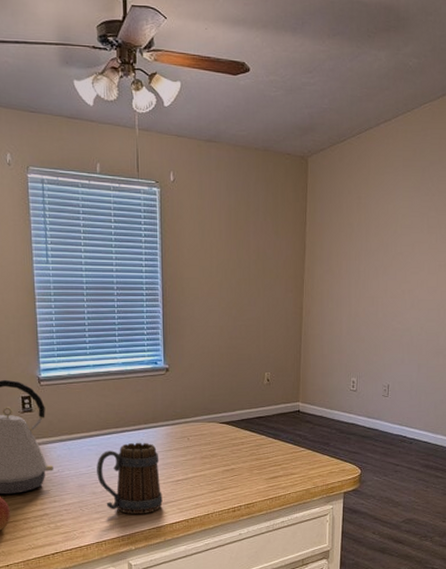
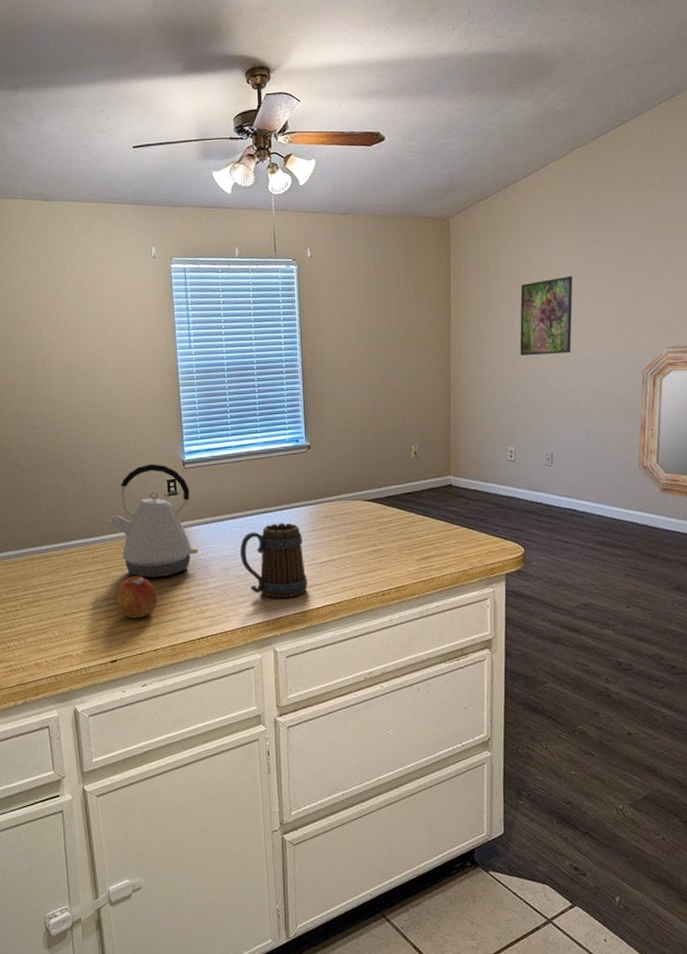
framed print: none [365,223,414,295] -> present [519,275,573,356]

